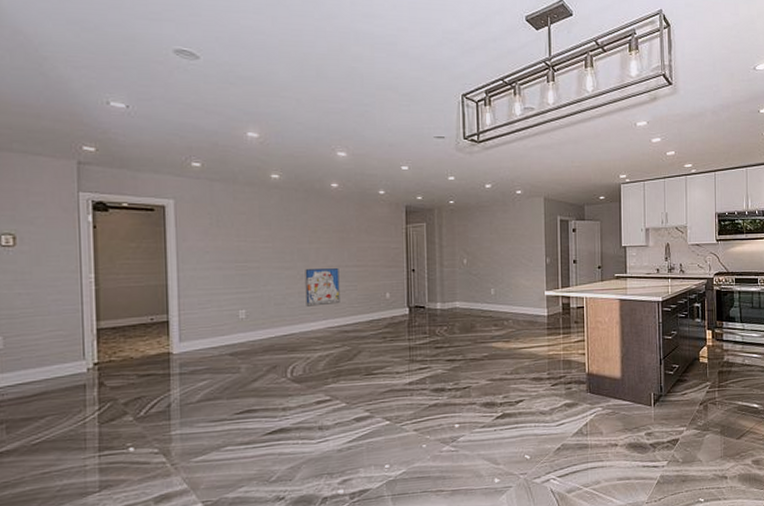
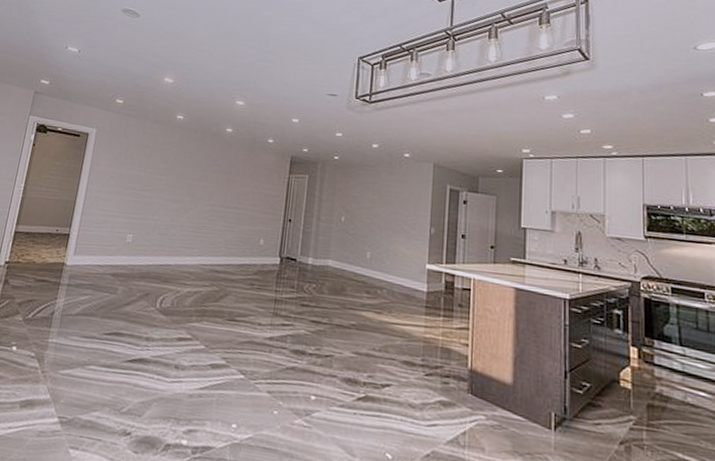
wall art: present [305,268,340,307] -> none [185,204,221,243]

